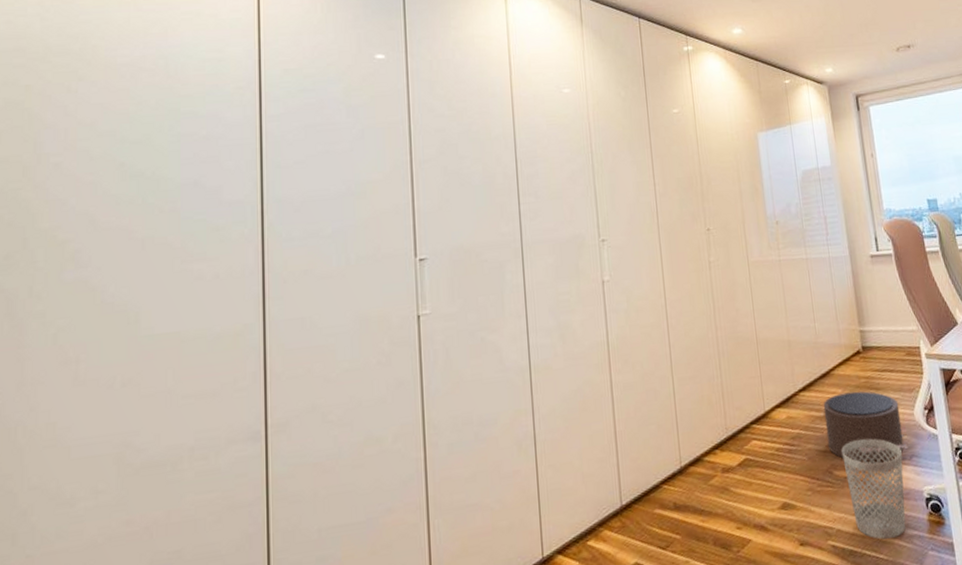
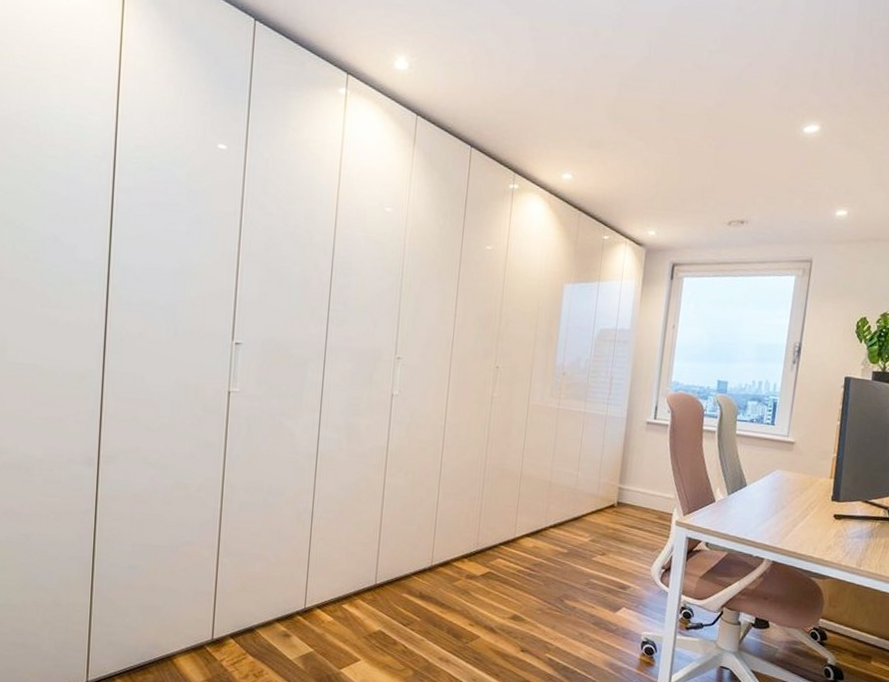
pouf: present [823,391,909,462] -> none [564,537,639,602]
wastebasket: present [841,438,906,540] -> none [573,579,631,666]

